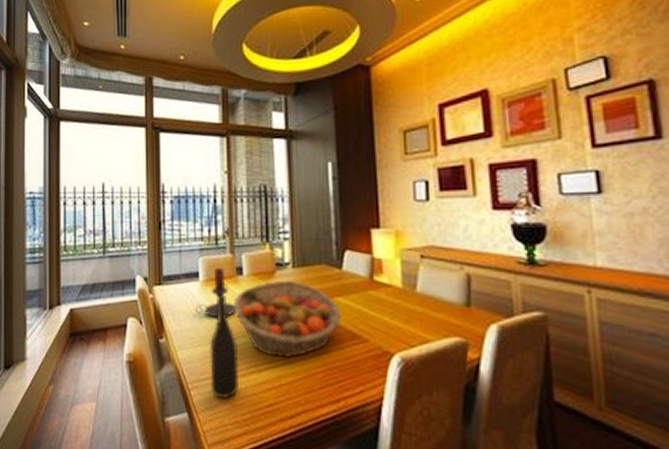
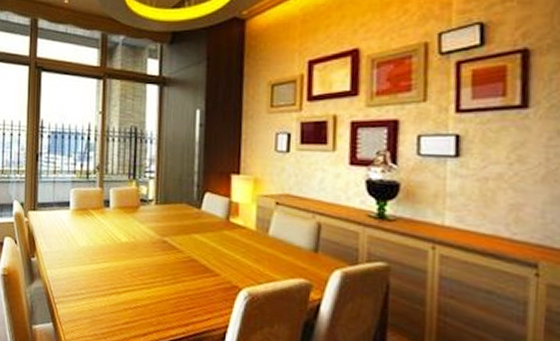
candle holder: present [195,267,236,318] -> none [65,198,102,244]
wine bottle: present [209,295,239,398] -> none [74,224,101,314]
fruit basket: present [233,280,342,357] -> none [99,214,198,284]

